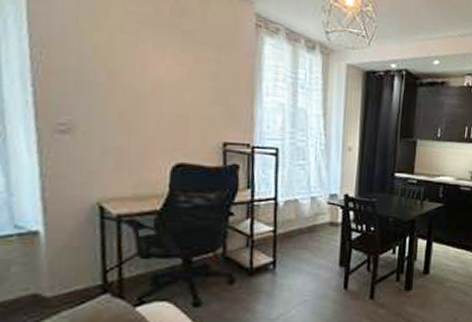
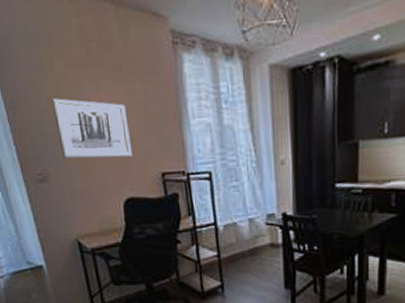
wall art: none [98,47,193,121] -> present [51,98,133,159]

